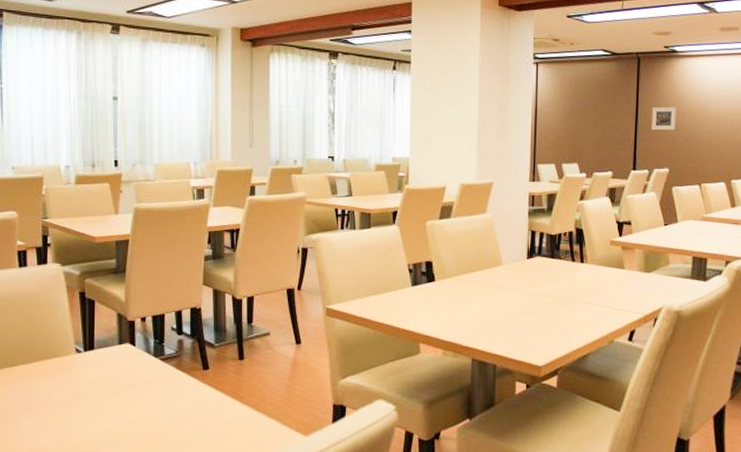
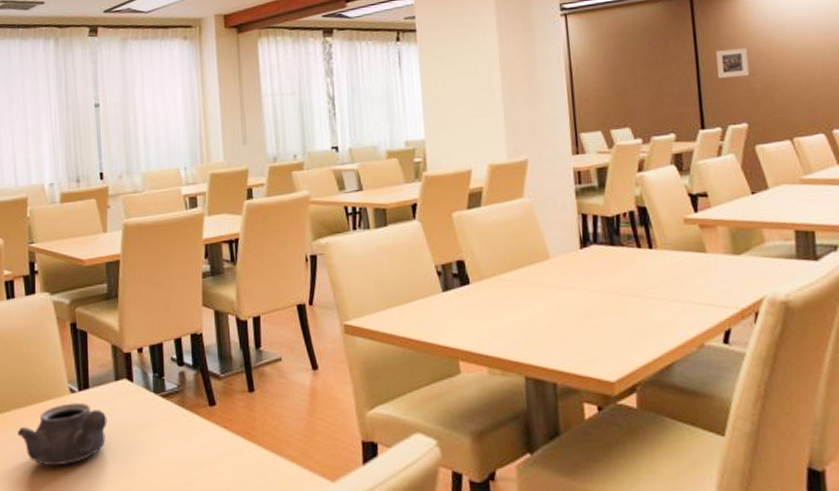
teapot: none [24,361,110,415] -> present [17,402,107,466]

